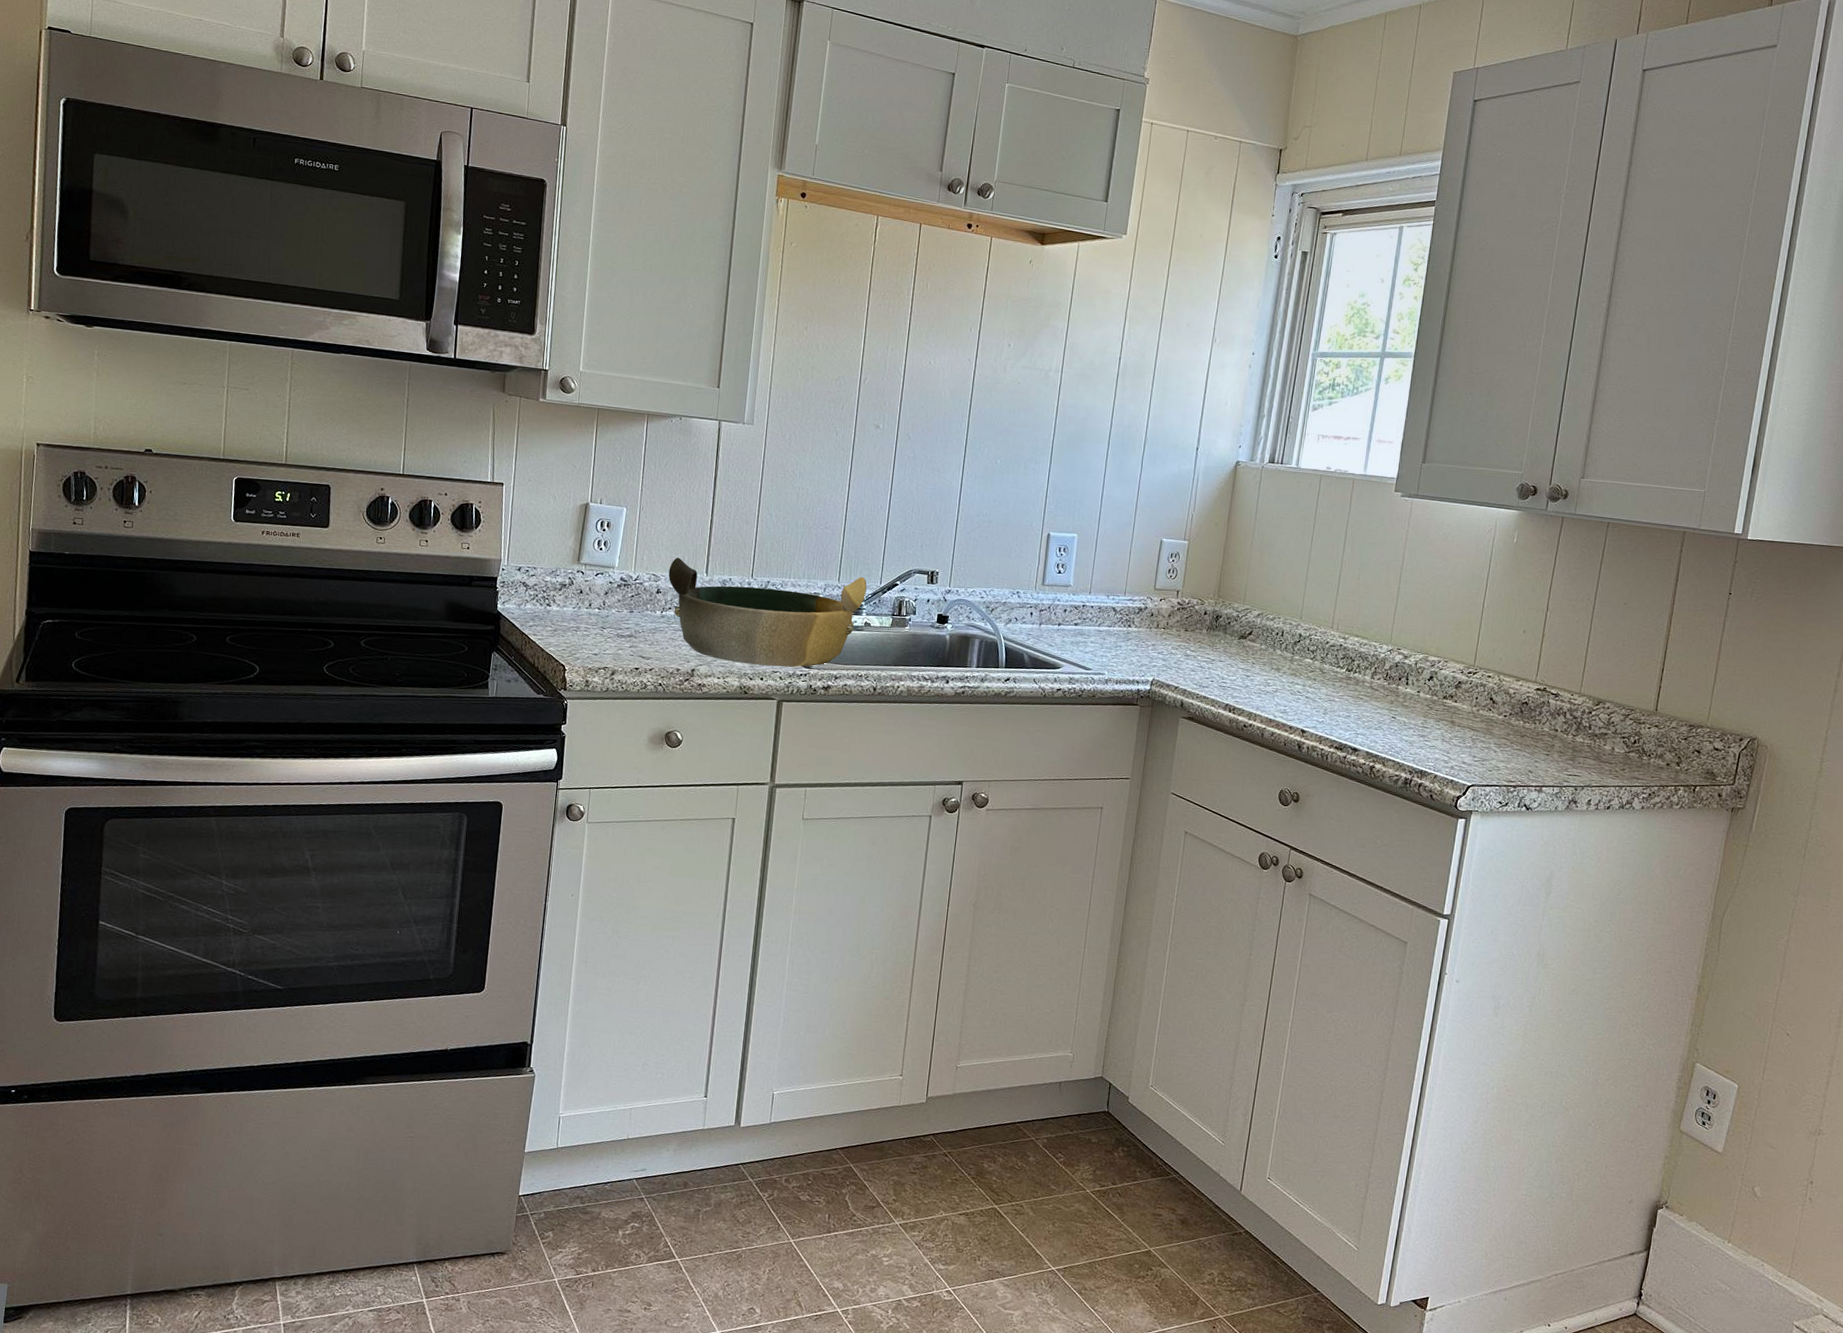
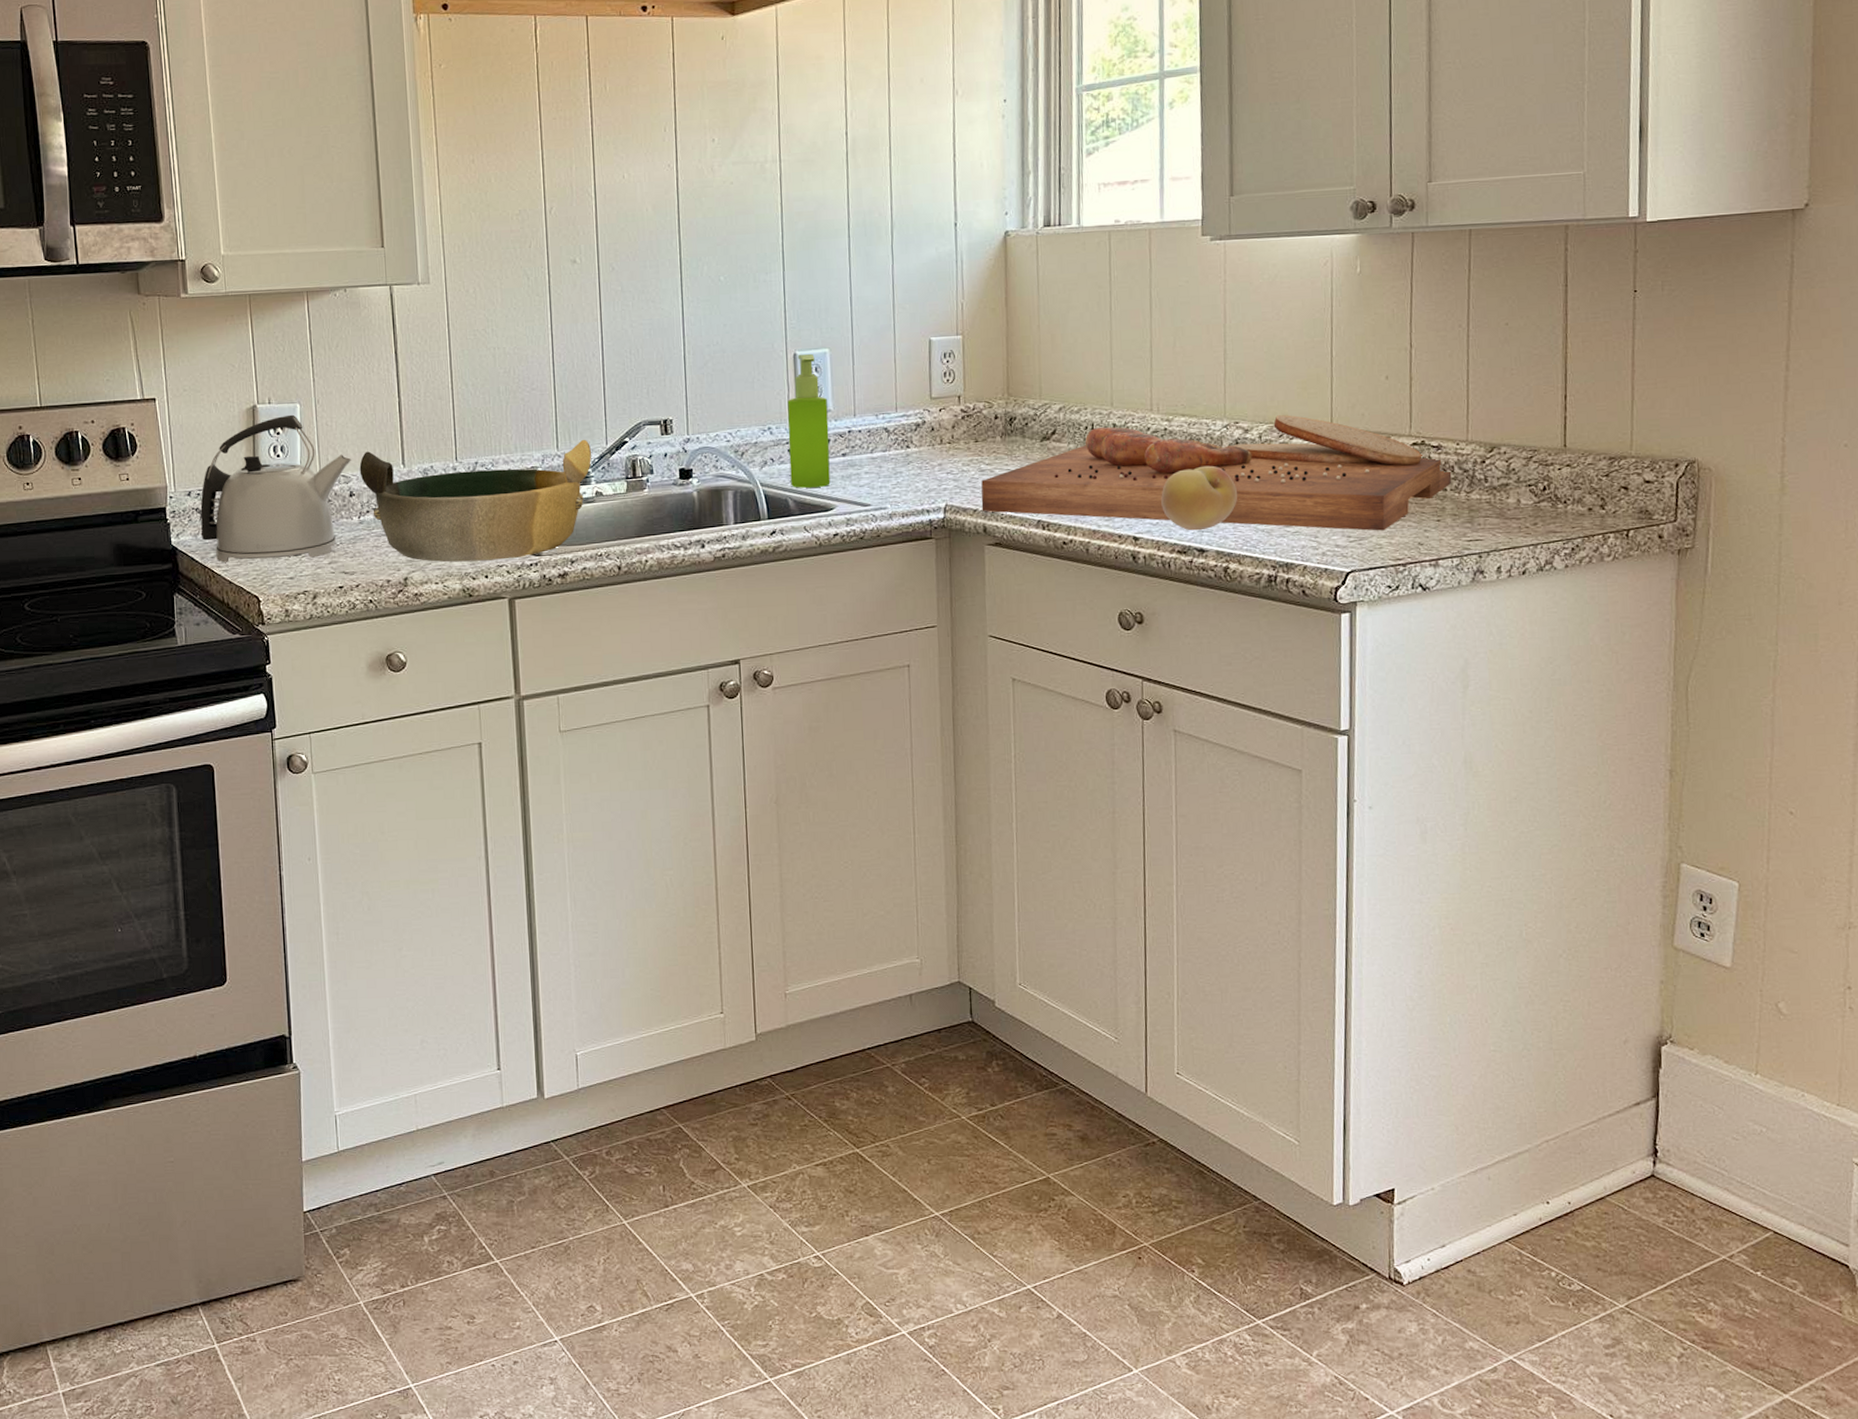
kettle: none [523,516,663,640] -> present [200,414,352,563]
soap dispenser: none [1028,534,1069,648] -> present [787,353,831,488]
cutting board: none [1182,635,1564,756] -> present [981,415,1452,531]
fruit: none [1328,680,1391,733] -> present [1161,465,1238,531]

